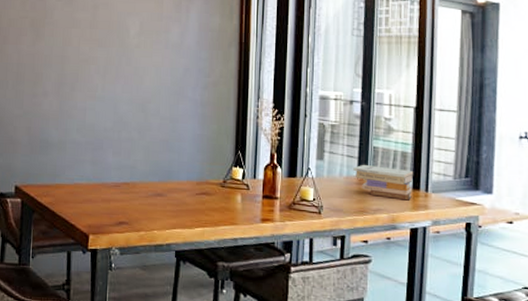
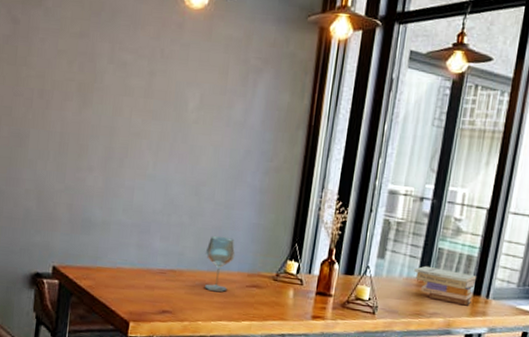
wine glass: none [155,148,183,202] -> present [204,236,236,293]

